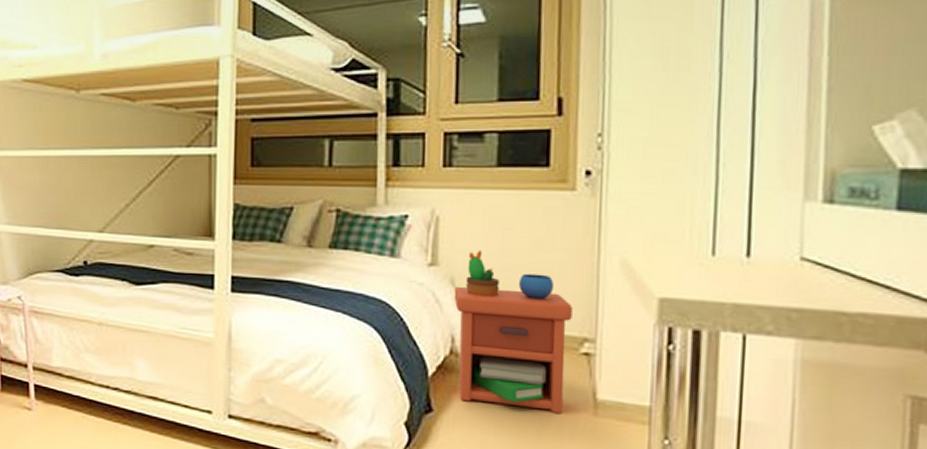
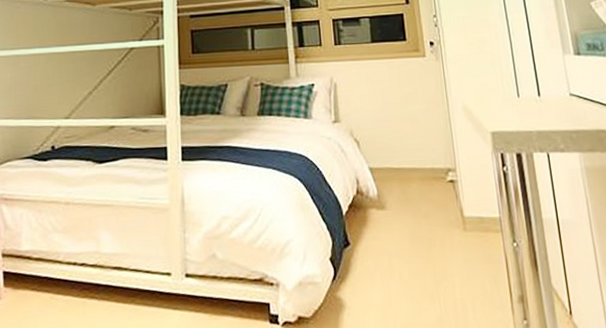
nightstand: present [454,249,572,414] -> none [353,106,443,233]

